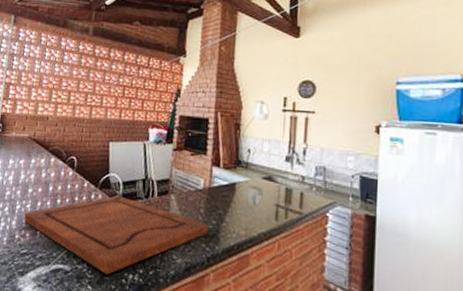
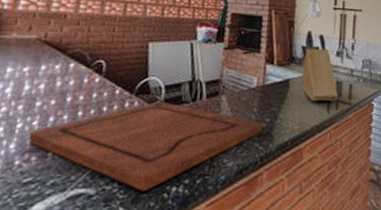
knife block: none [247,134,287,209] -> present [301,31,338,102]

